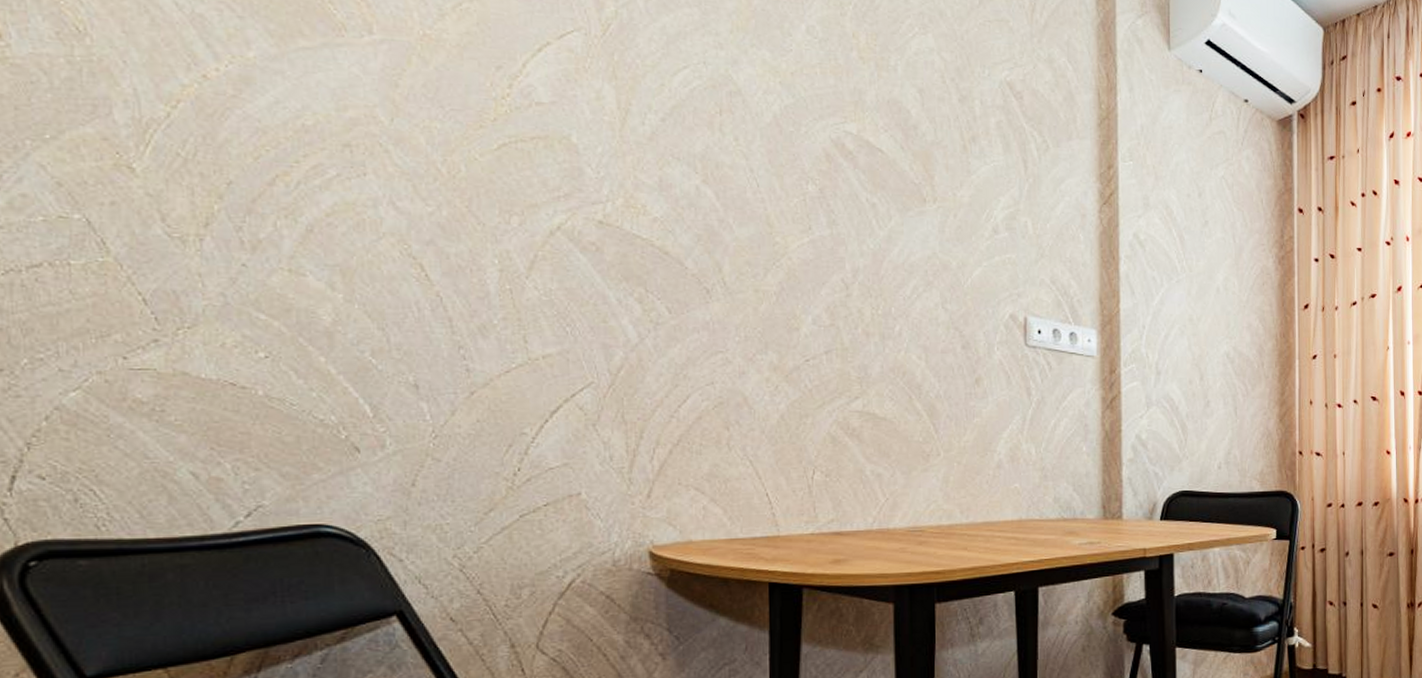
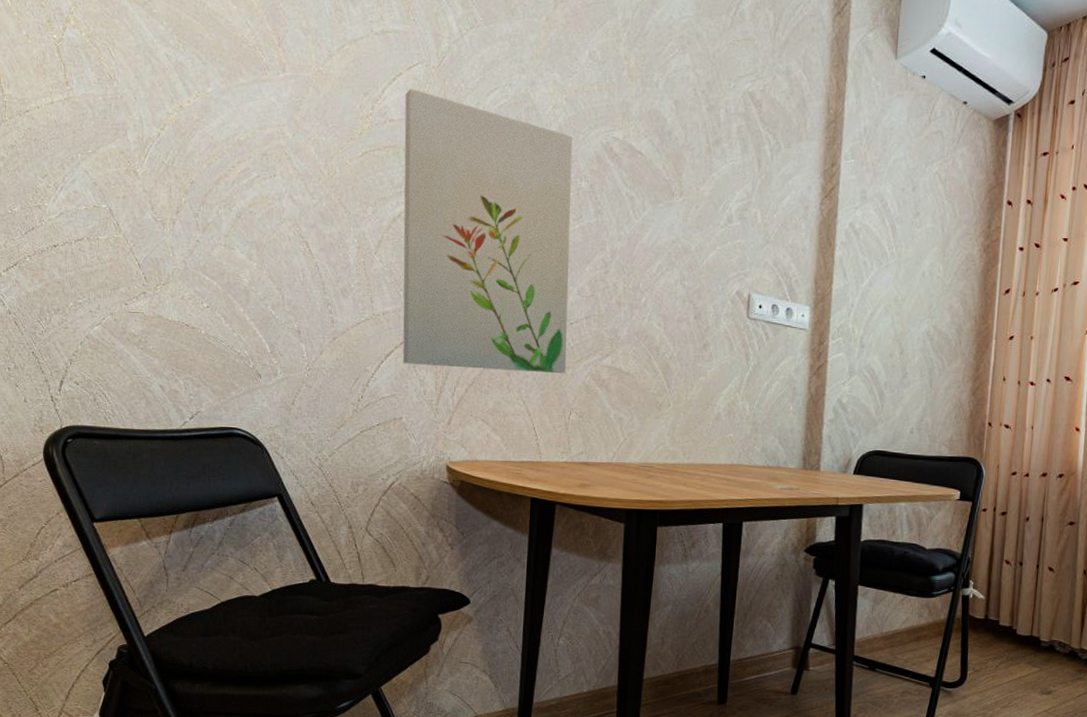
wall art: none [558,62,804,424] -> present [402,88,573,374]

